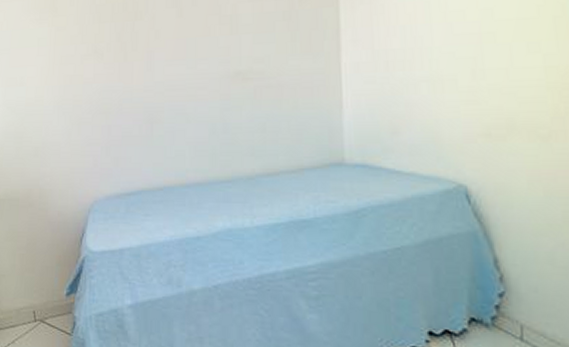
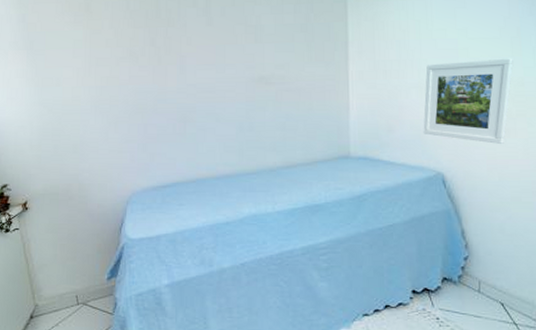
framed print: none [437,42,559,149] -> present [423,58,514,144]

